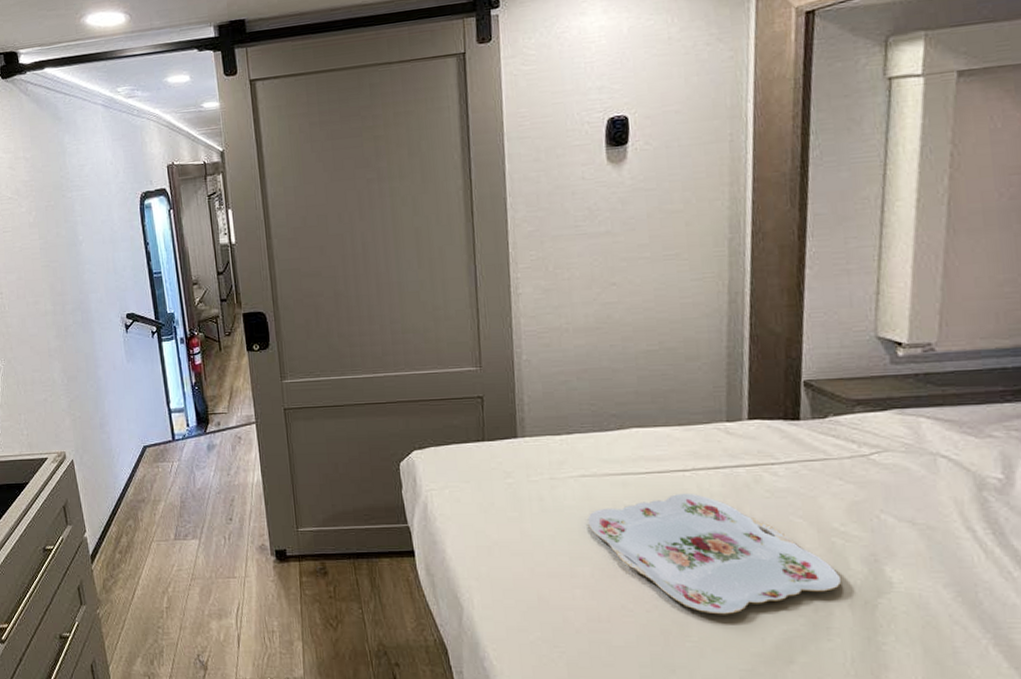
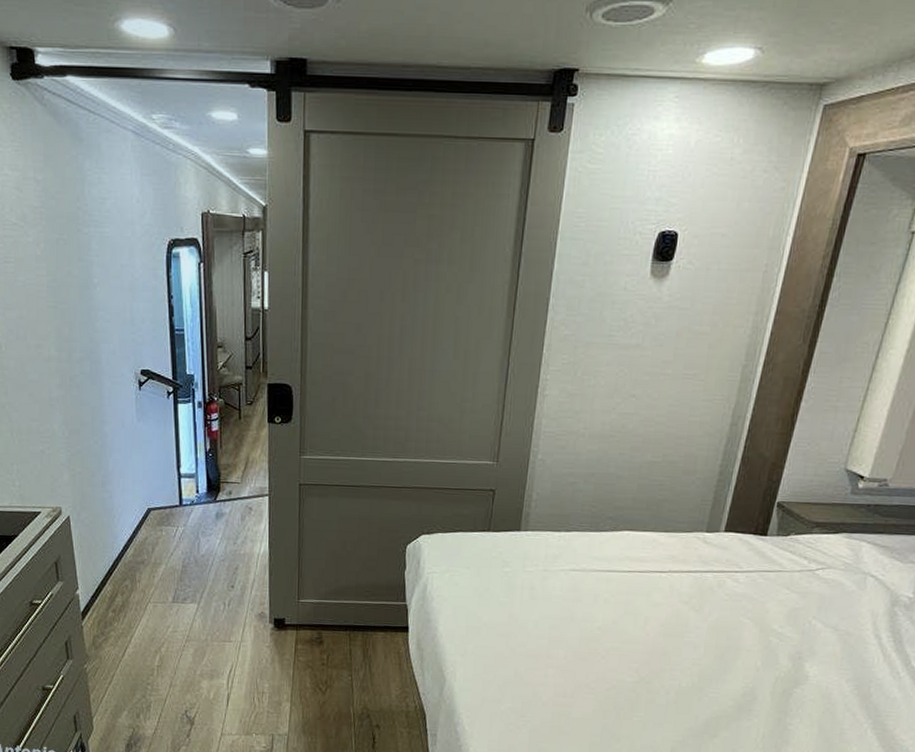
serving tray: present [587,493,841,615] -> none [570,591,769,696]

